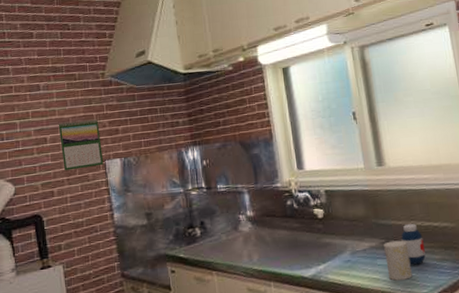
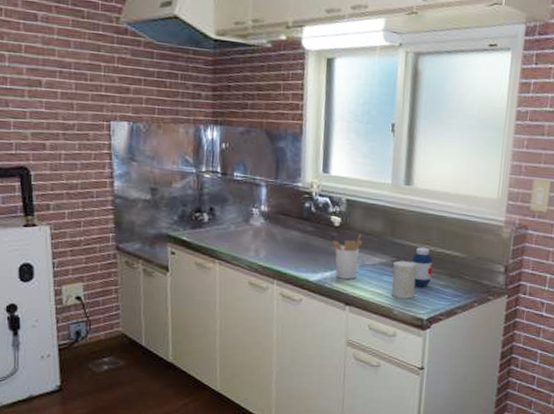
calendar: present [58,119,104,171] -> none [57,66,109,126]
utensil holder: none [319,222,350,270] -> present [332,234,363,280]

